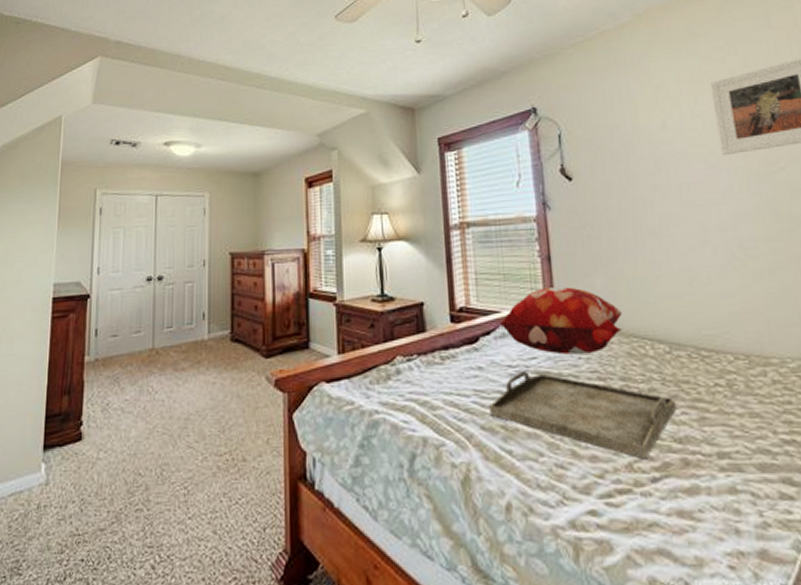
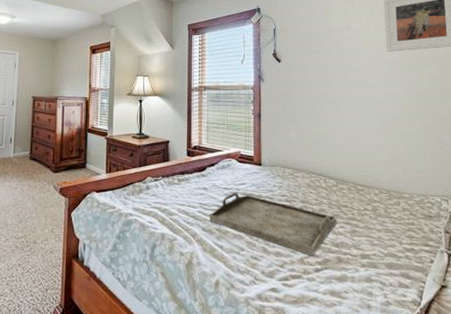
decorative pillow: present [501,287,622,355] -> none [222,136,306,183]

